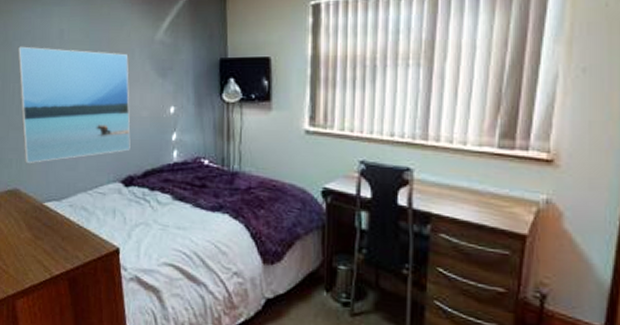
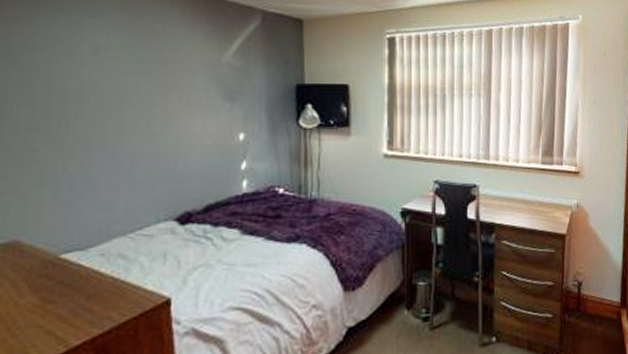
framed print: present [17,46,131,163] -> none [27,61,189,206]

